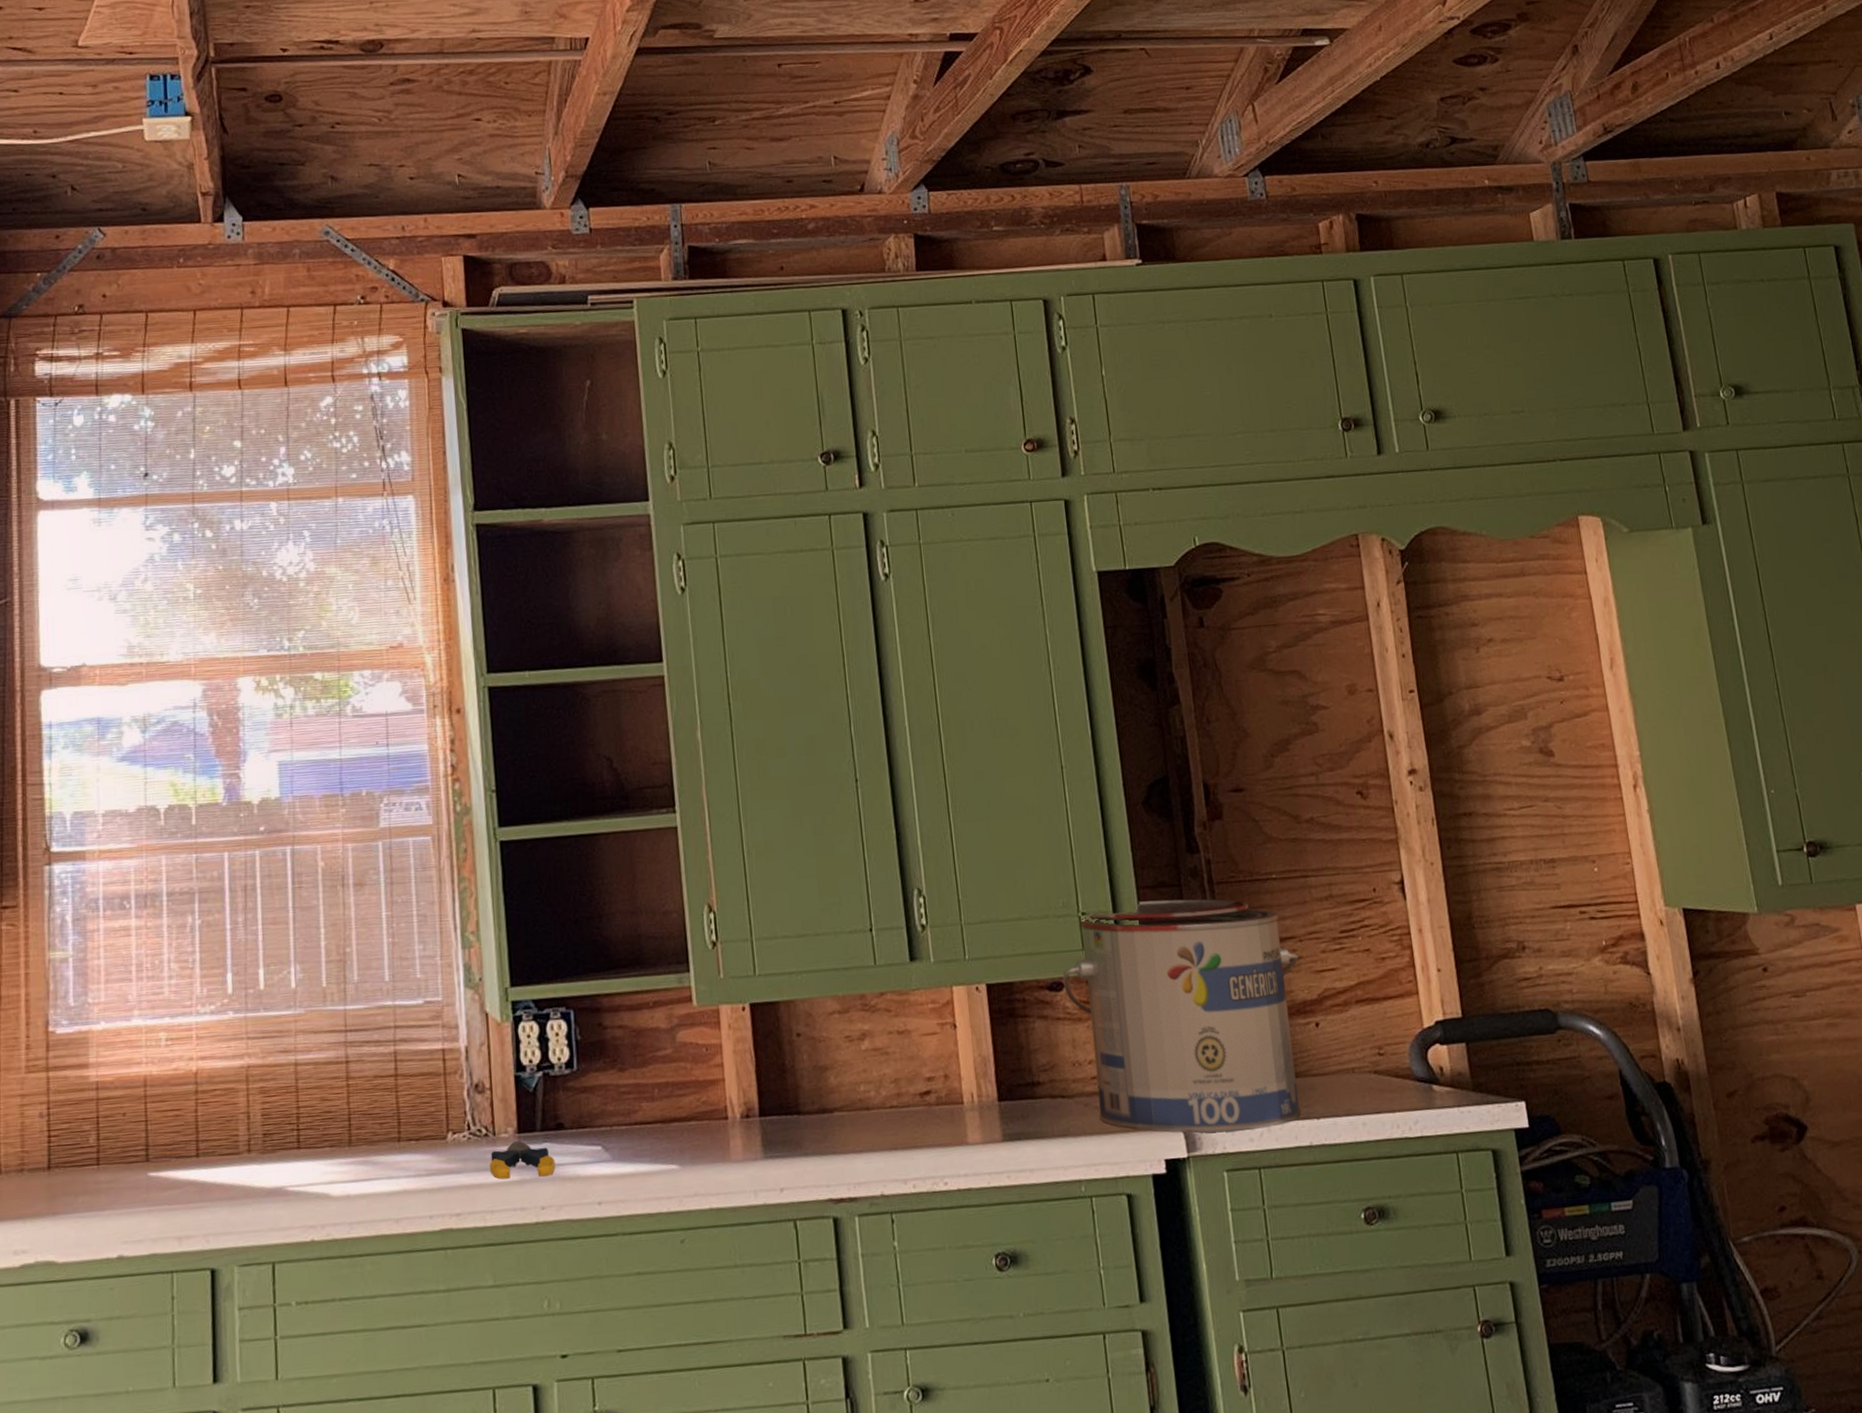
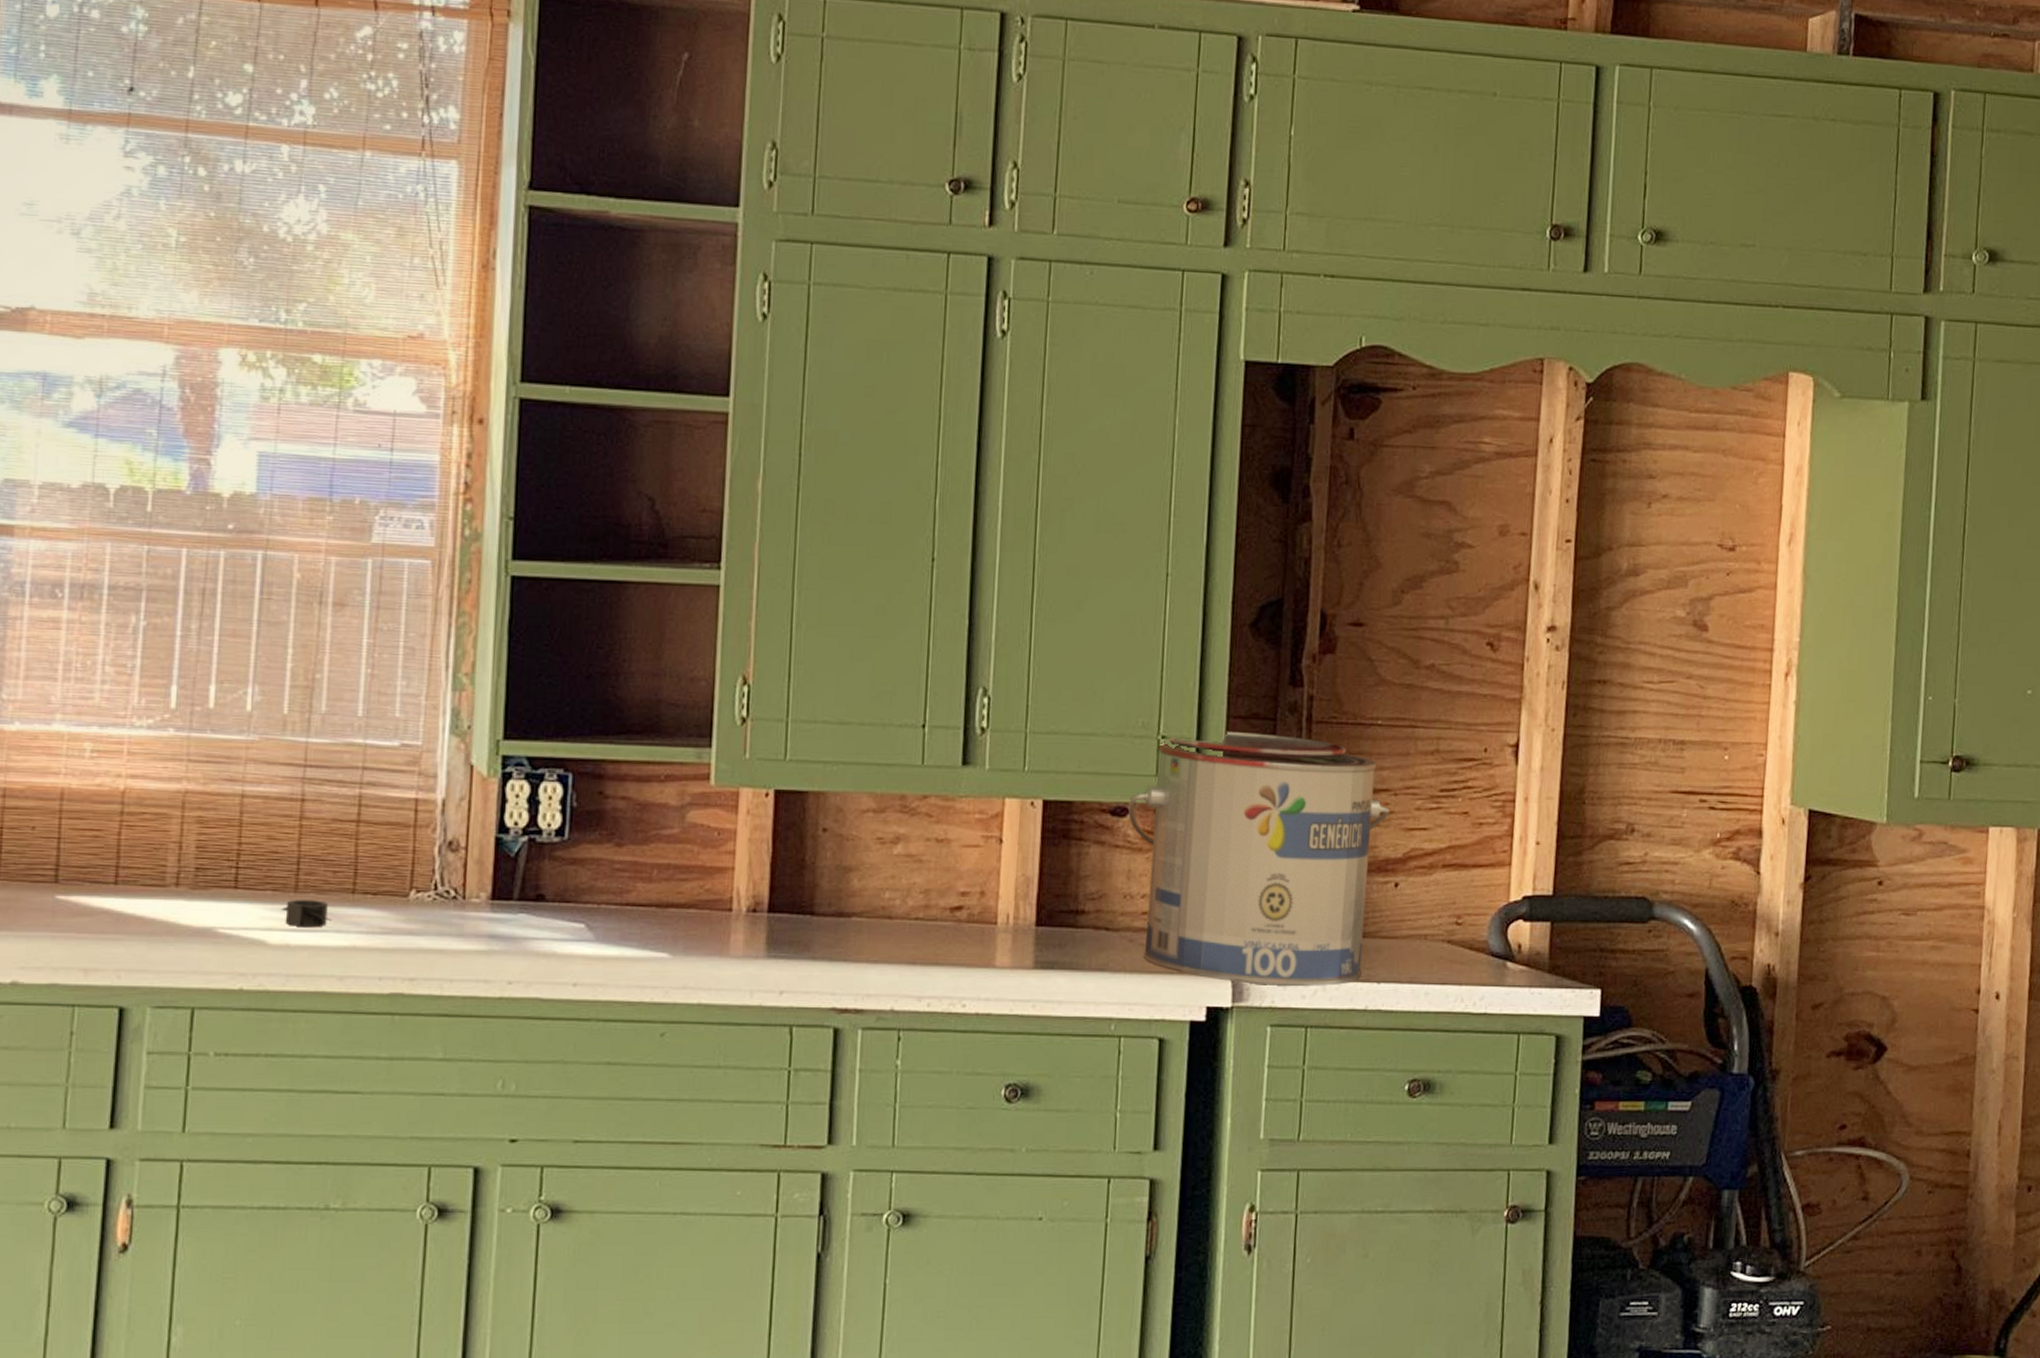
duct tape: none [339,1151,383,1177] -> present [281,900,332,927]
pliers: present [489,1140,556,1180] -> none [453,907,530,949]

